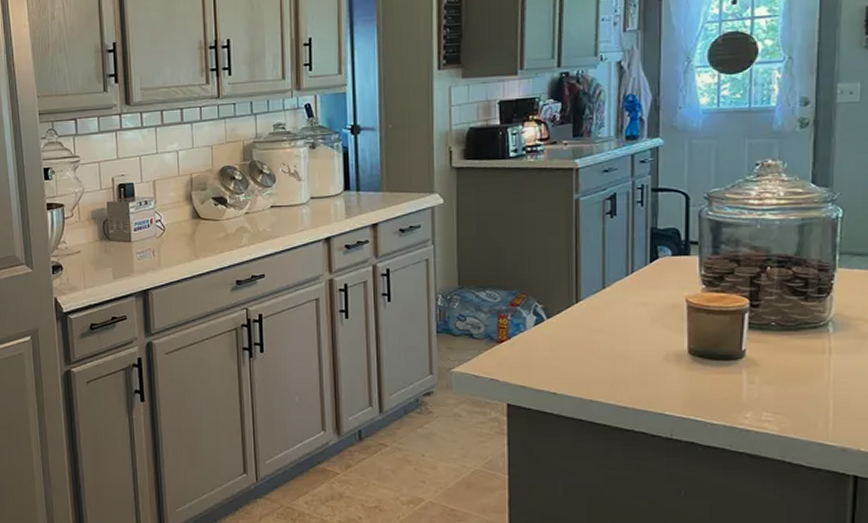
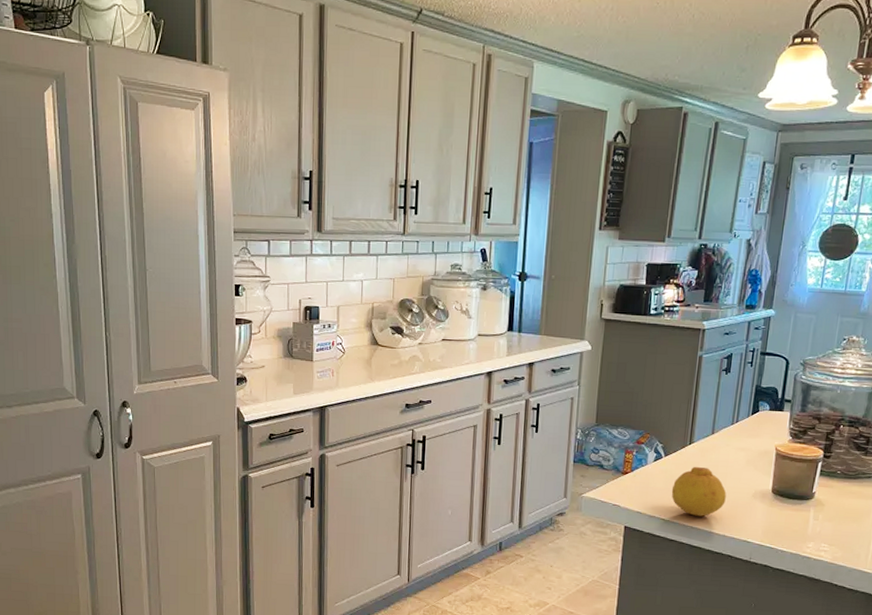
fruit: none [560,328,630,387] -> present [671,466,727,516]

